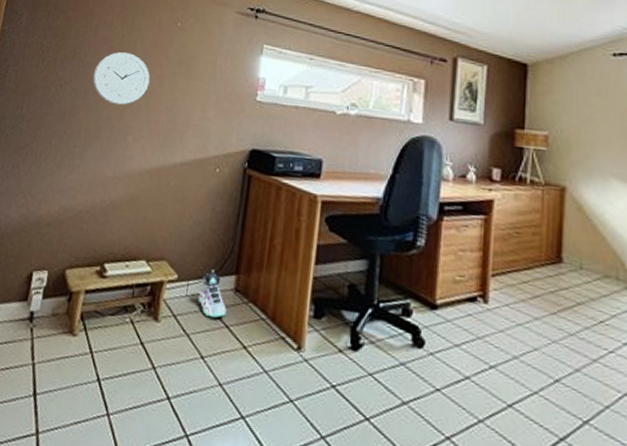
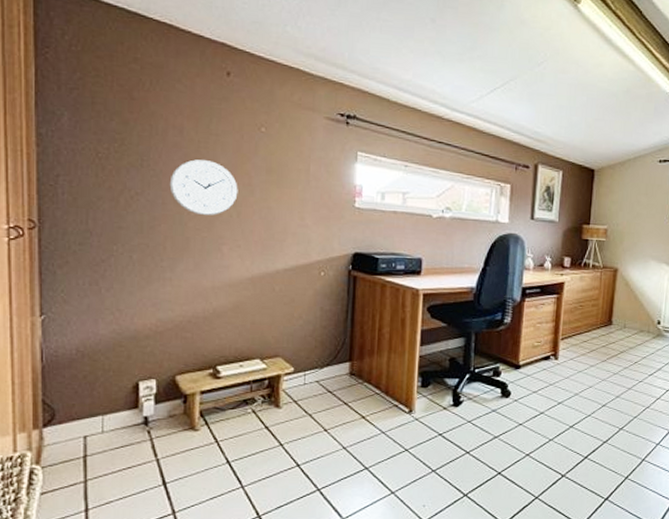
sneaker: present [198,269,227,318] -> none [316,360,344,399]

